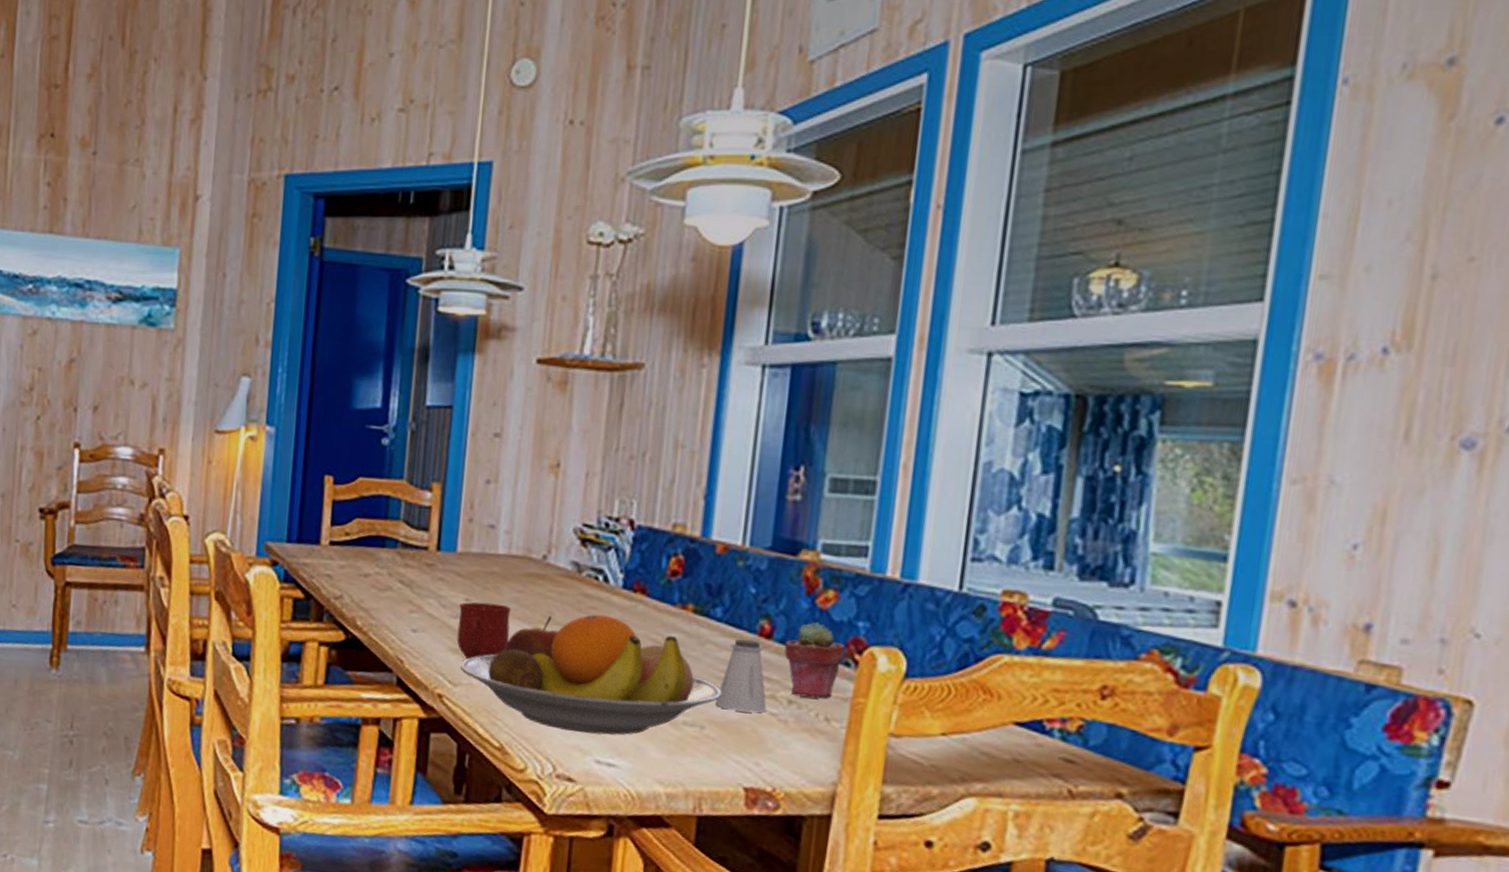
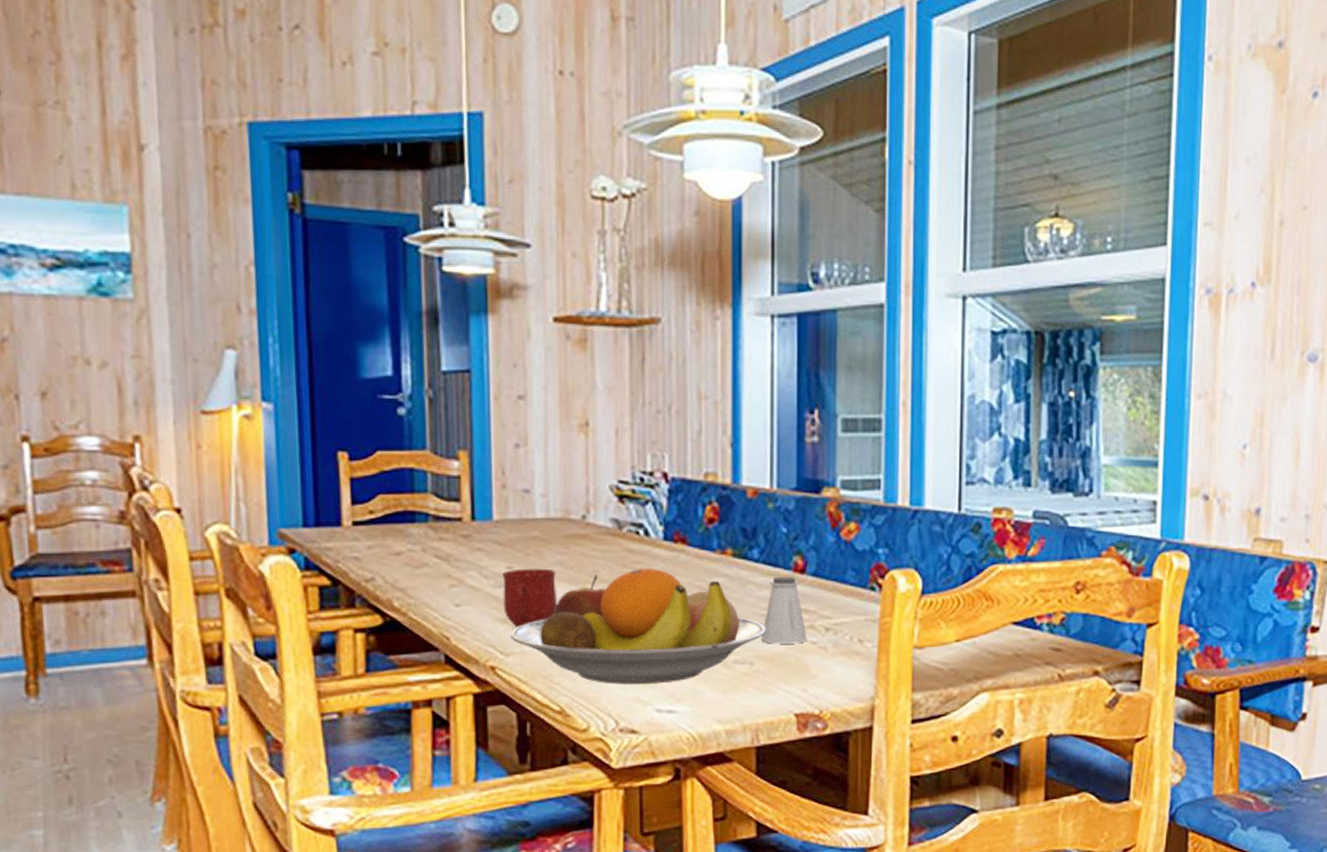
potted succulent: present [784,621,845,699] -> none [817,553,869,623]

